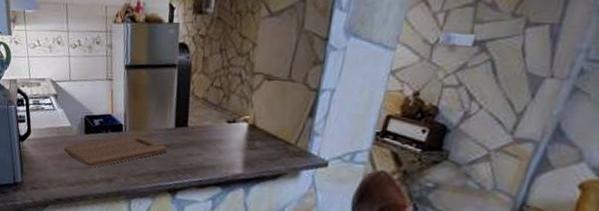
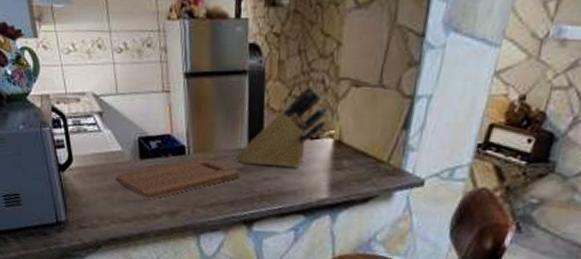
knife block: none [164,77,244,147] -> present [236,85,328,168]

